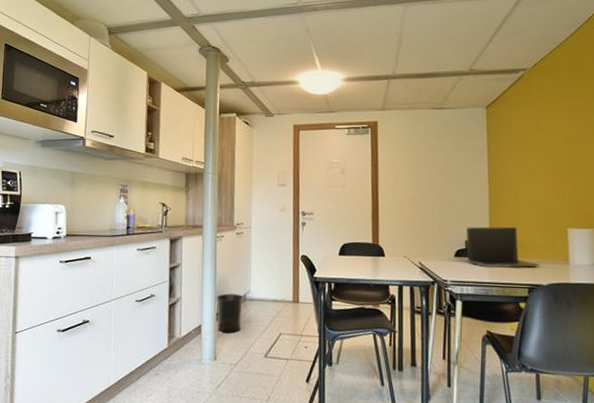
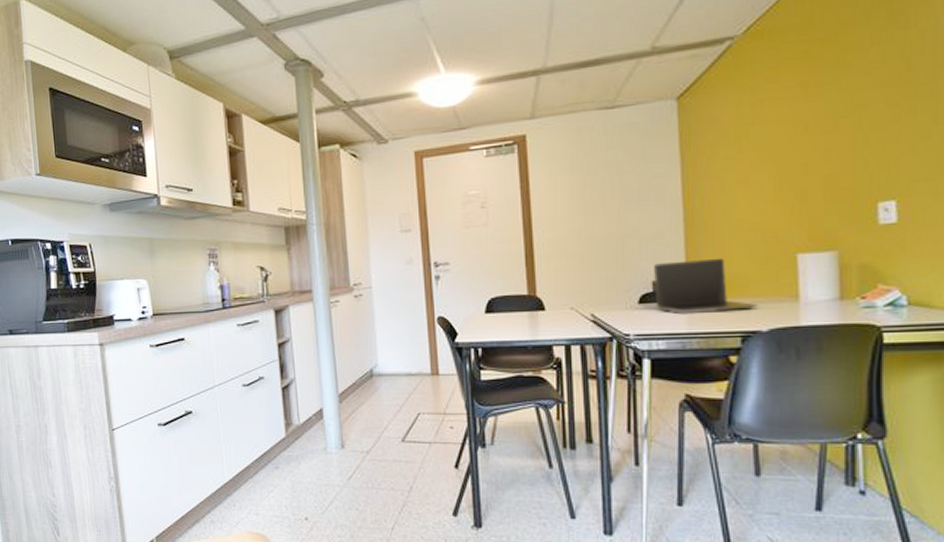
waste bin: present [216,293,243,334] -> none [337,369,370,416]

